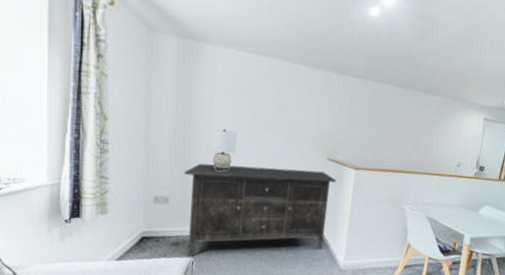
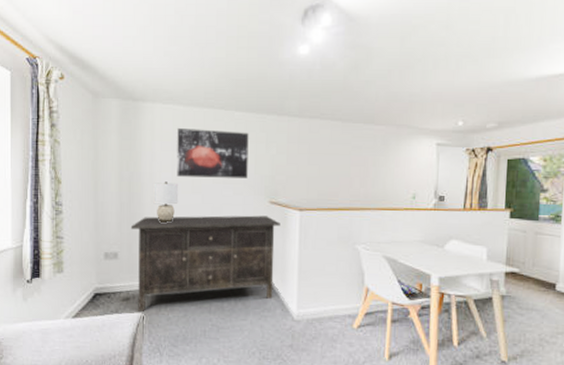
wall art: none [236,76,313,134] -> present [177,128,249,178]

